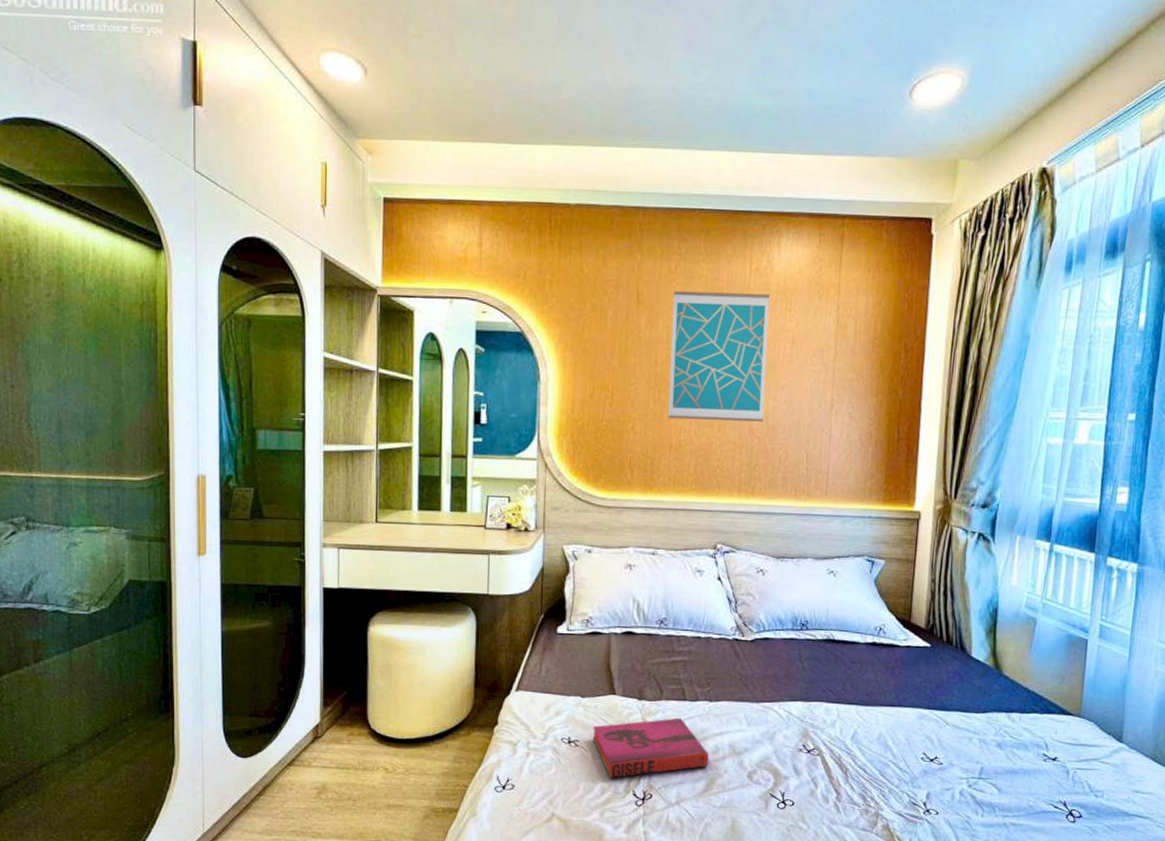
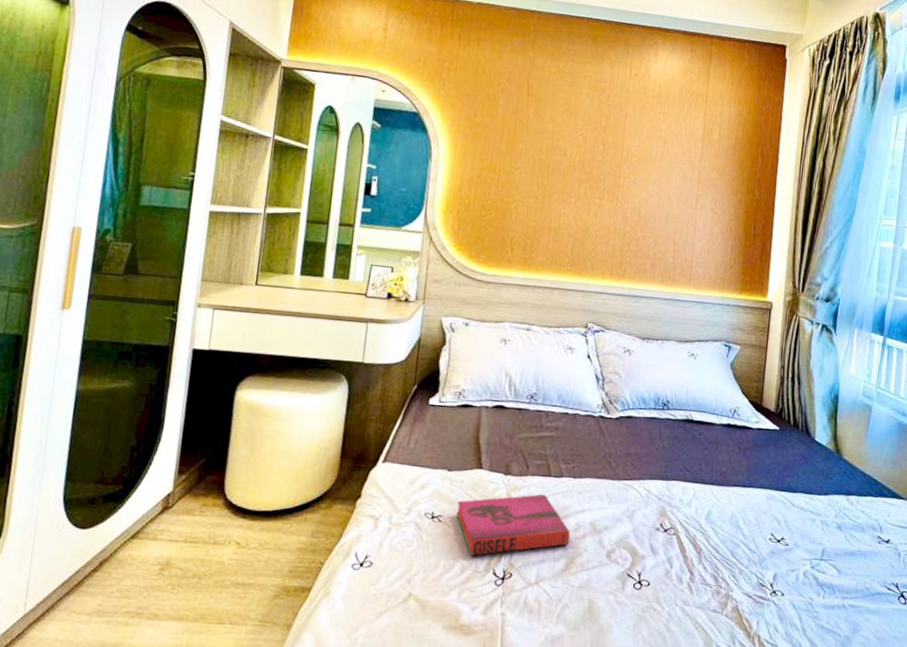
wall art: present [667,290,771,422] -> none [549,87,647,211]

